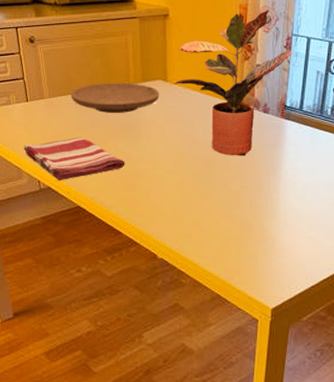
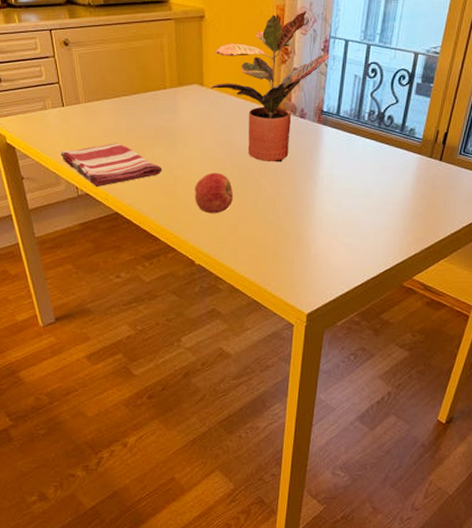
plate: present [70,82,160,113] -> none [106,87,196,118]
apple: none [158,166,197,208] -> present [195,172,234,214]

